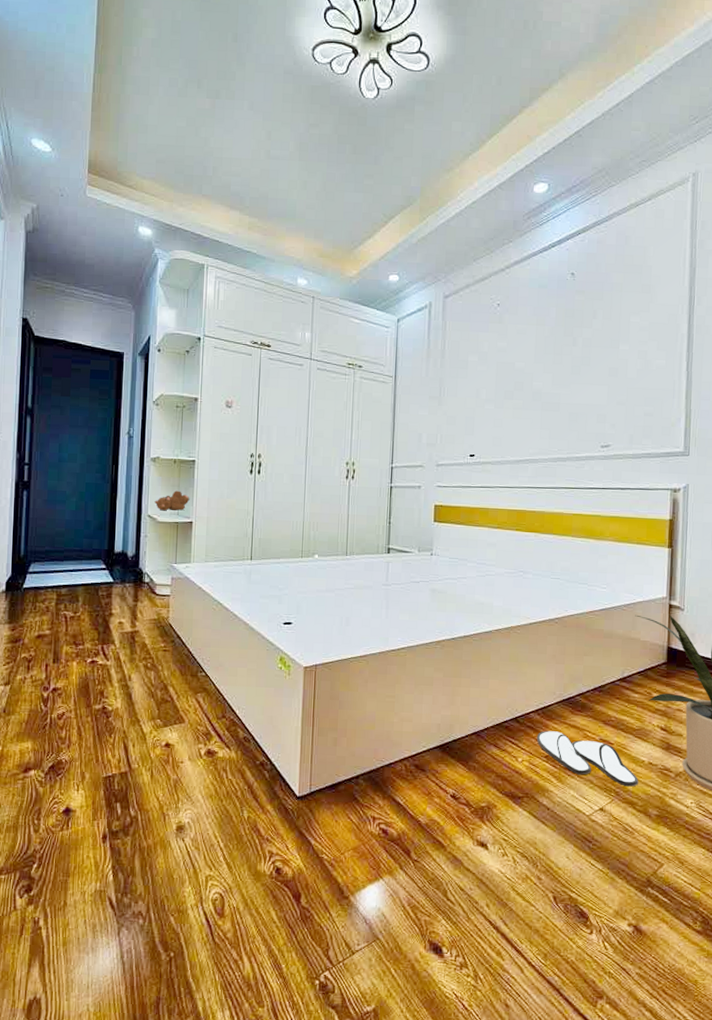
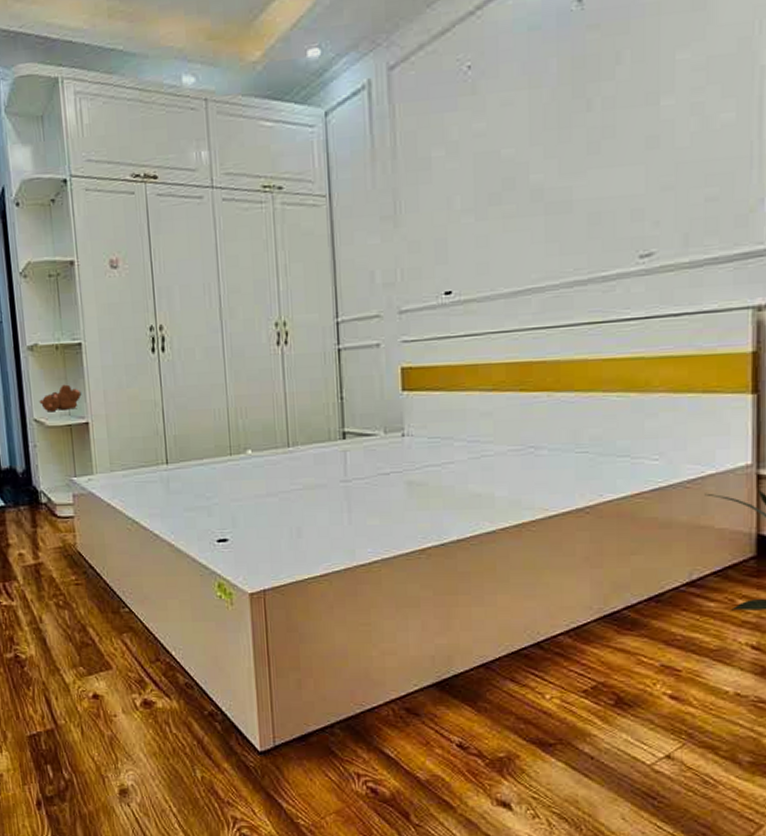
slippers: present [536,731,638,787] -> none [569,658,721,726]

